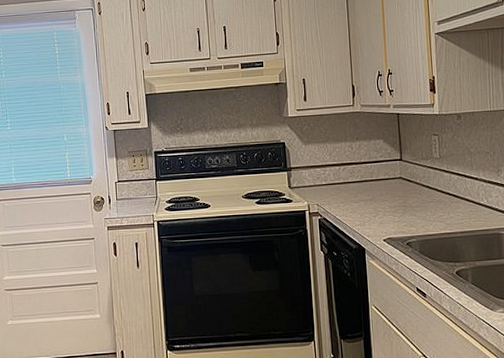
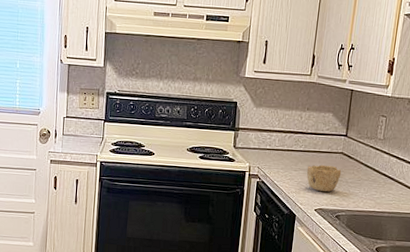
bowl: none [367,192,404,221] -> present [306,164,342,192]

